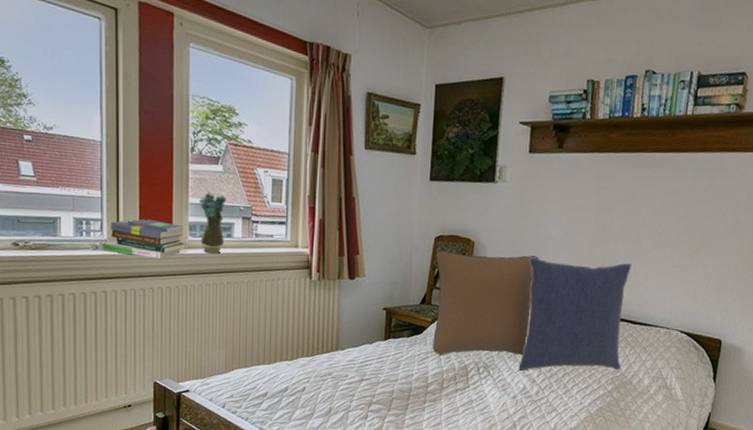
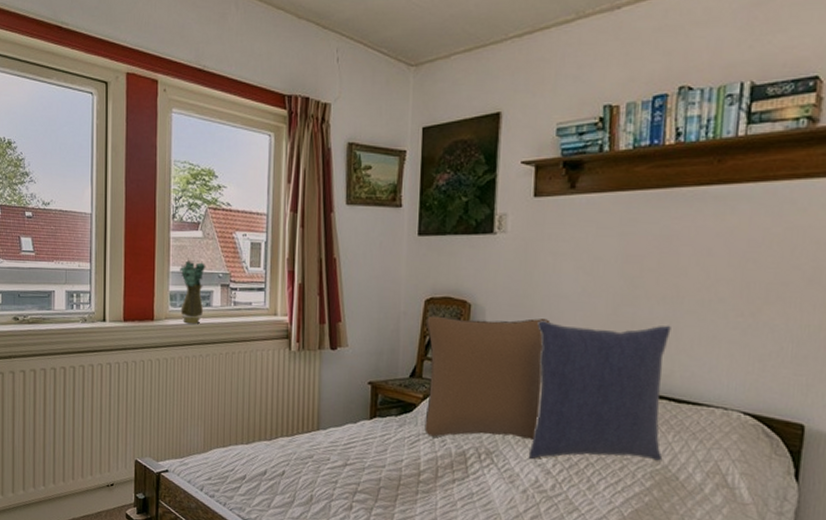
books: present [102,219,186,260] -> none [90,289,167,331]

